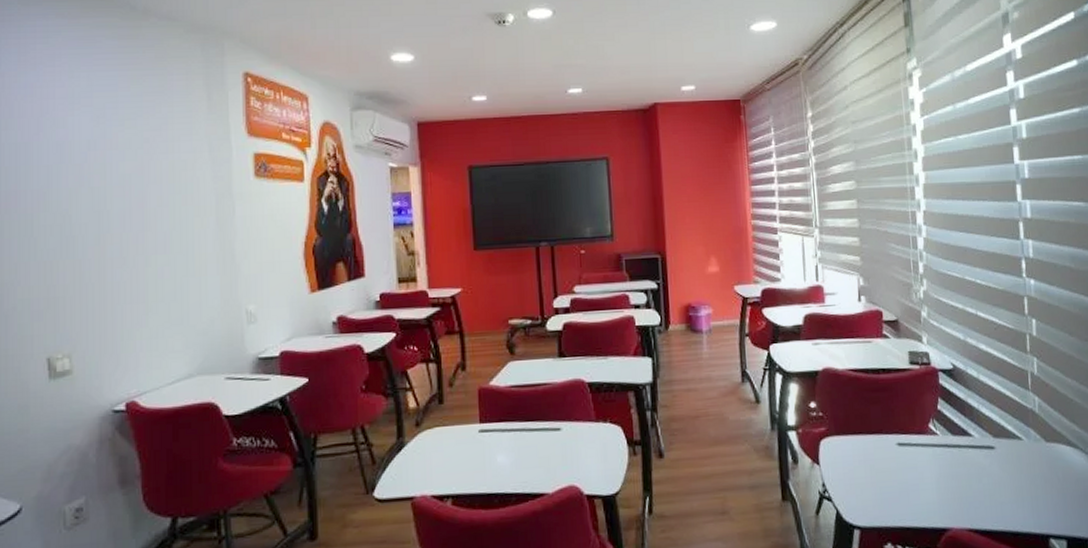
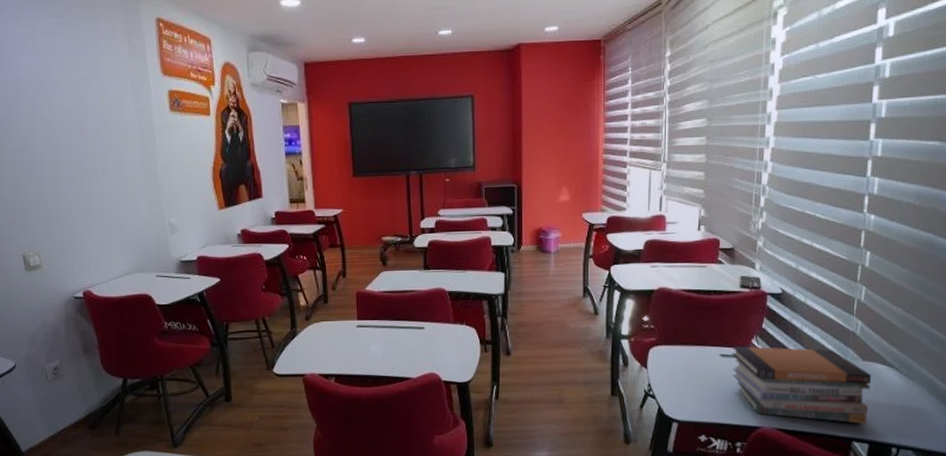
book stack: none [908,431,1061,517] -> present [731,346,872,424]

